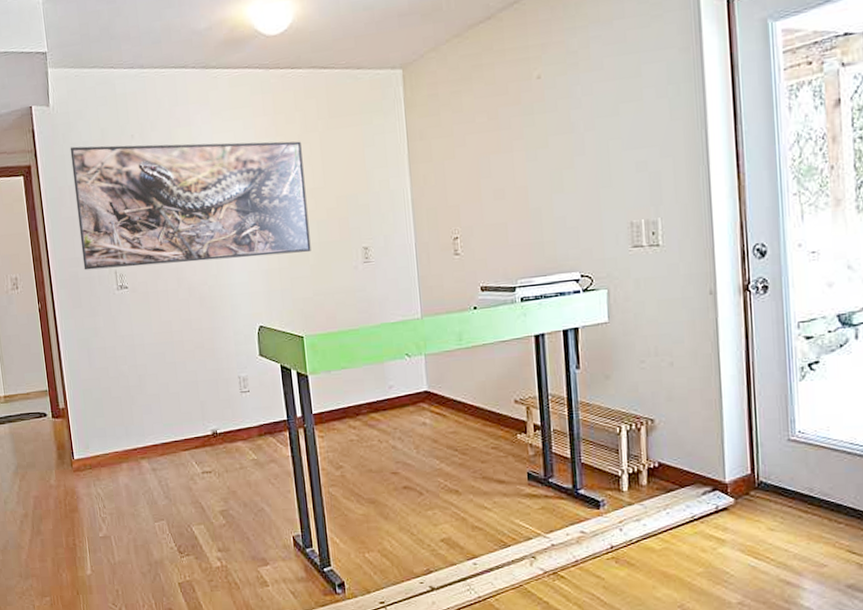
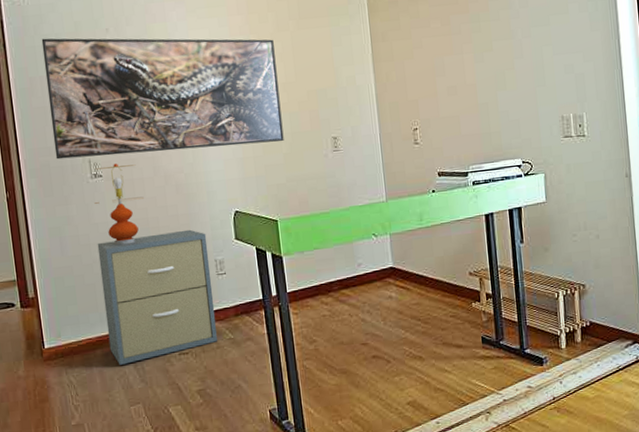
table lamp: none [120,275,169,359] -> present [94,164,145,246]
file cabinet: none [123,344,241,480] -> present [97,229,217,365]

